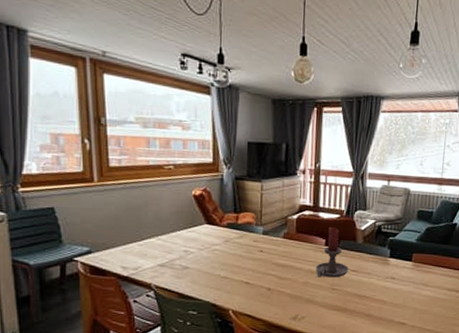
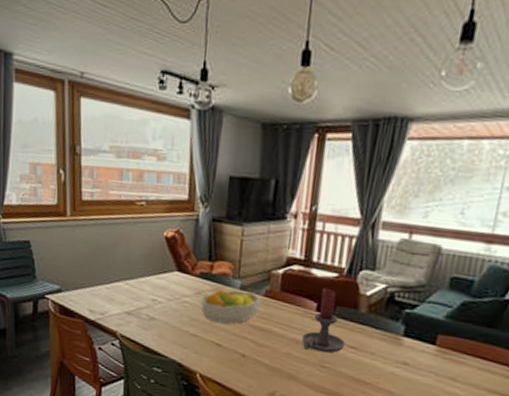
fruit bowl: none [228,235,281,264] -> present [200,289,261,324]

